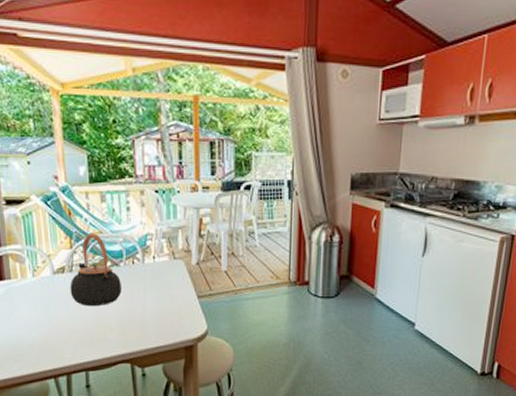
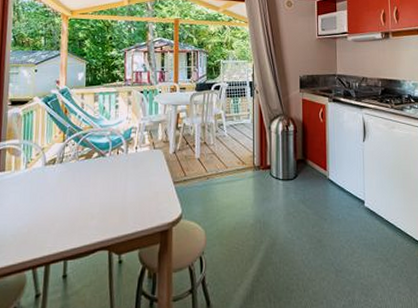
teapot: present [70,233,121,307] -> none [58,128,106,195]

